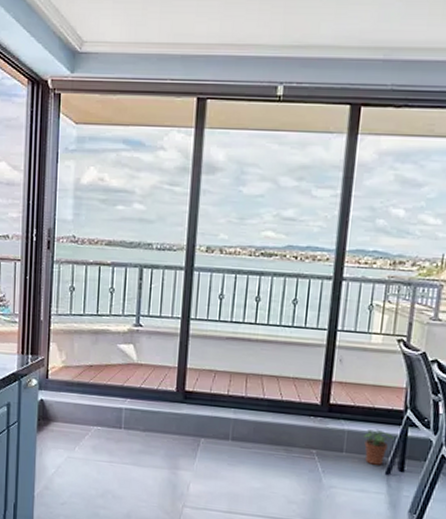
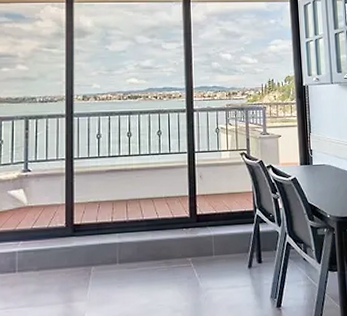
potted plant: present [364,429,395,465] -> none [227,230,250,262]

